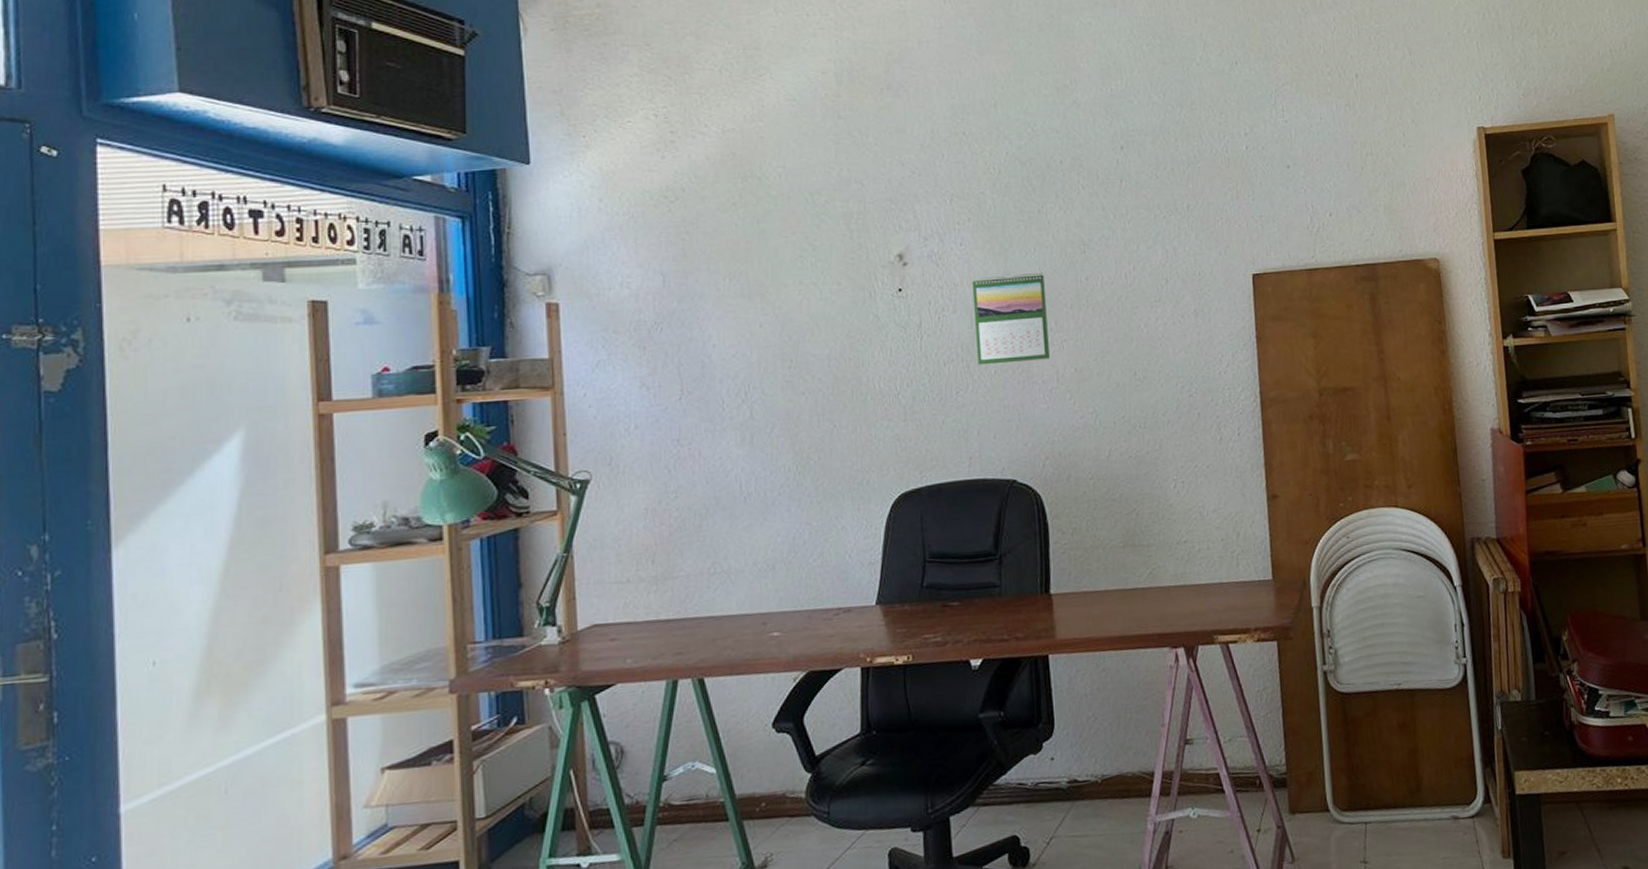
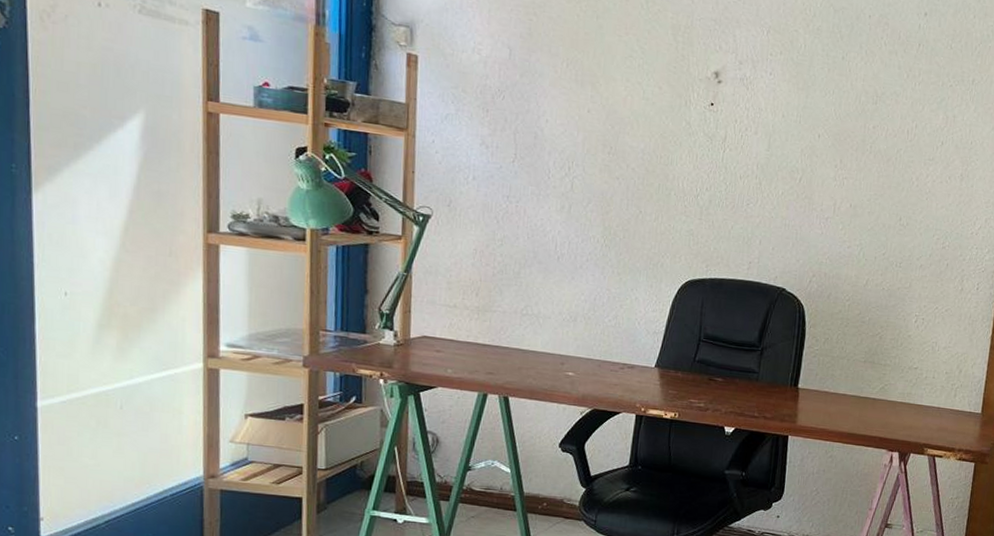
calendar: present [972,272,1051,365] -> none [769,106,838,192]

